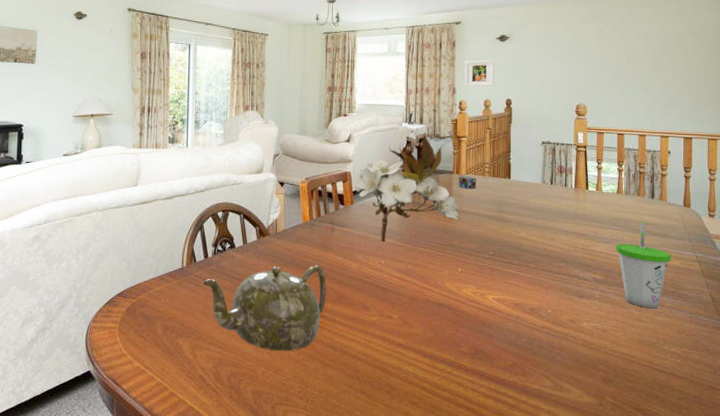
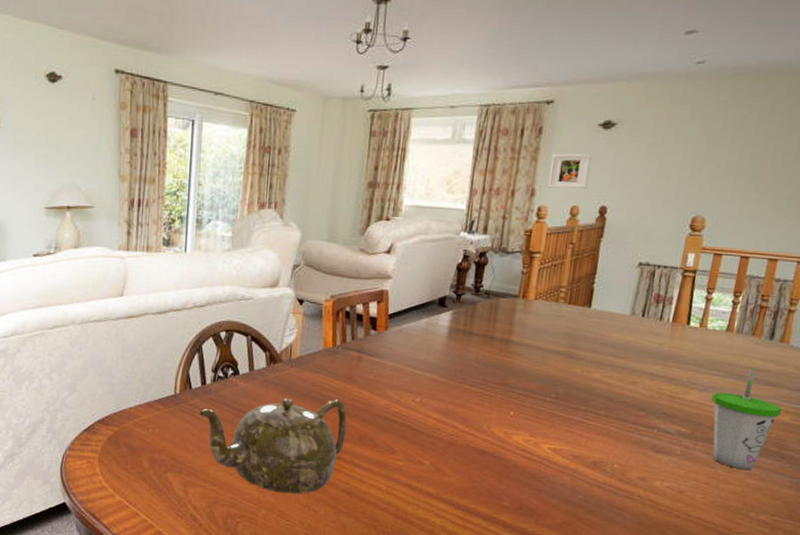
flower arrangement: present [354,130,477,243] -> none [391,242,548,377]

